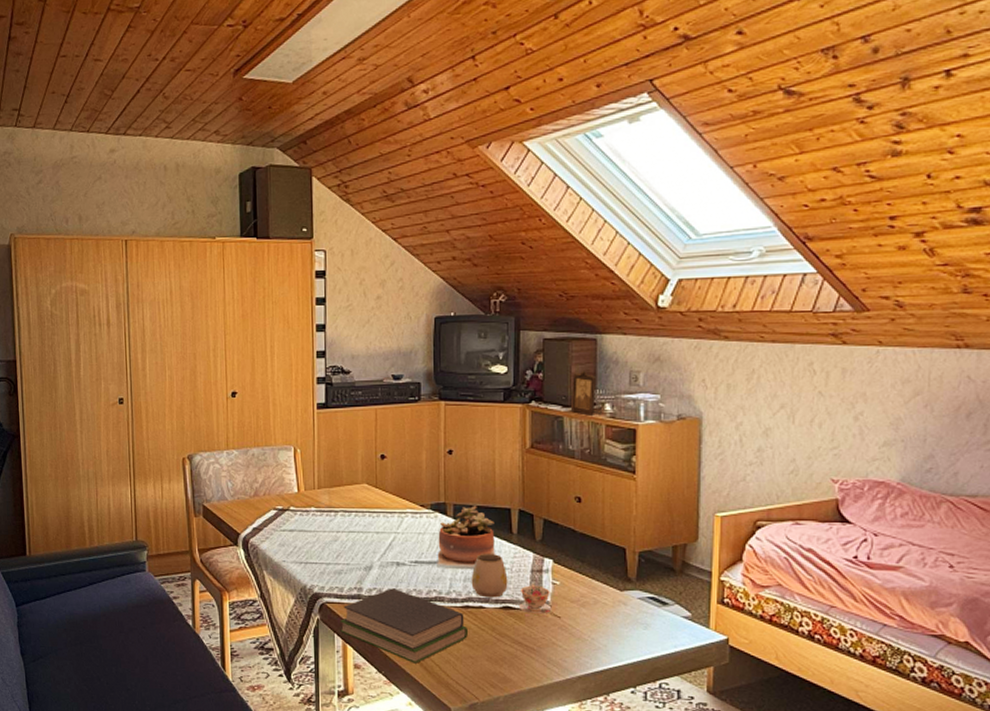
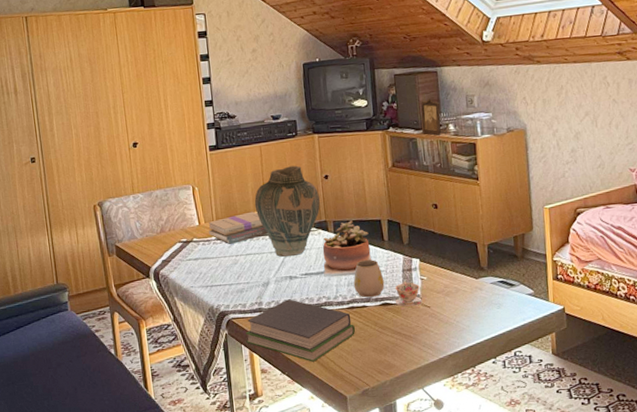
books: none [307,483,375,519] -> present [208,211,267,245]
vase: none [363,435,440,540] -> present [254,165,320,258]

